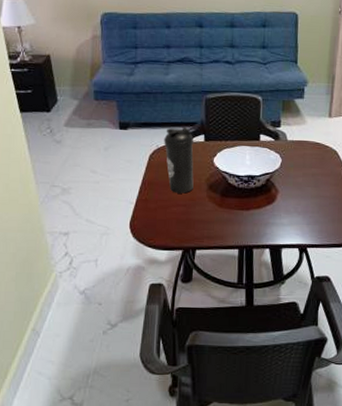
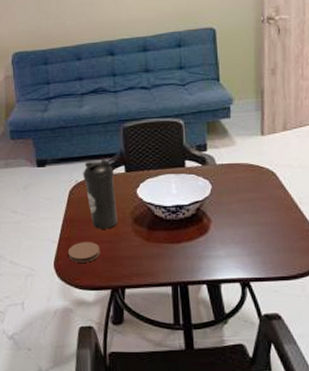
coaster: none [143,204,175,224] -> present [67,242,100,262]

